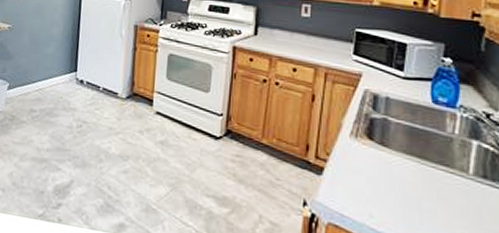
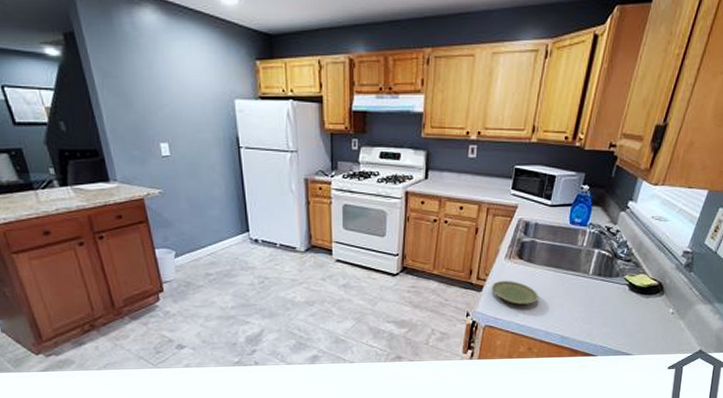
plate: none [335,164,399,203] -> present [492,280,538,305]

